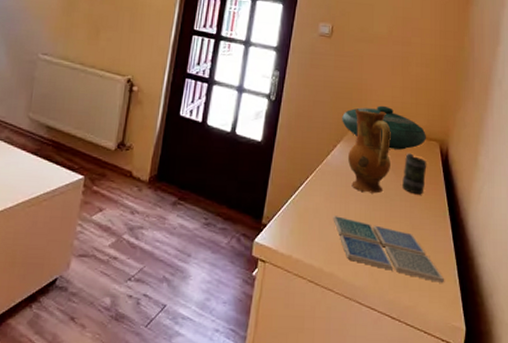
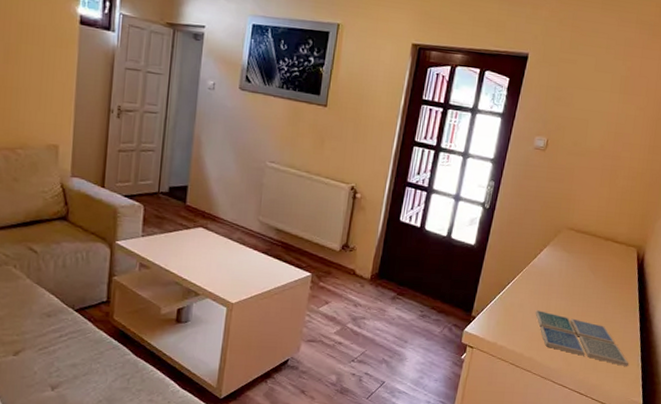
decorative bowl: present [342,105,426,150] -> none [550,214,626,254]
ceramic jug: present [347,108,391,194] -> none [552,217,594,292]
mug: present [402,153,427,195] -> none [600,257,624,294]

